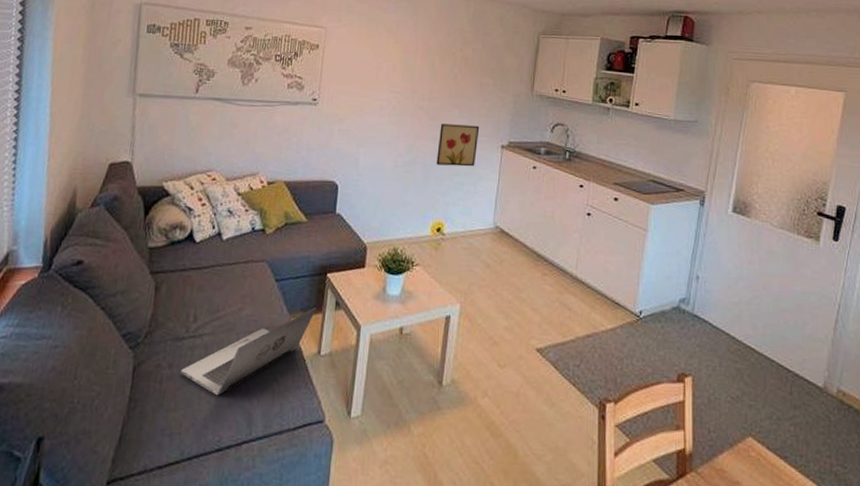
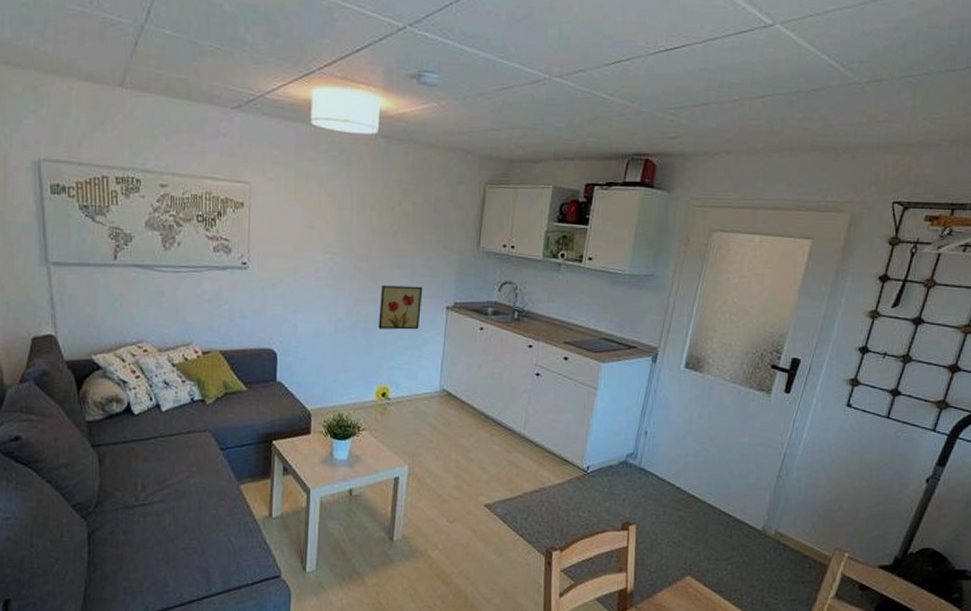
laptop: present [181,307,317,396] -> none [136,474,265,558]

